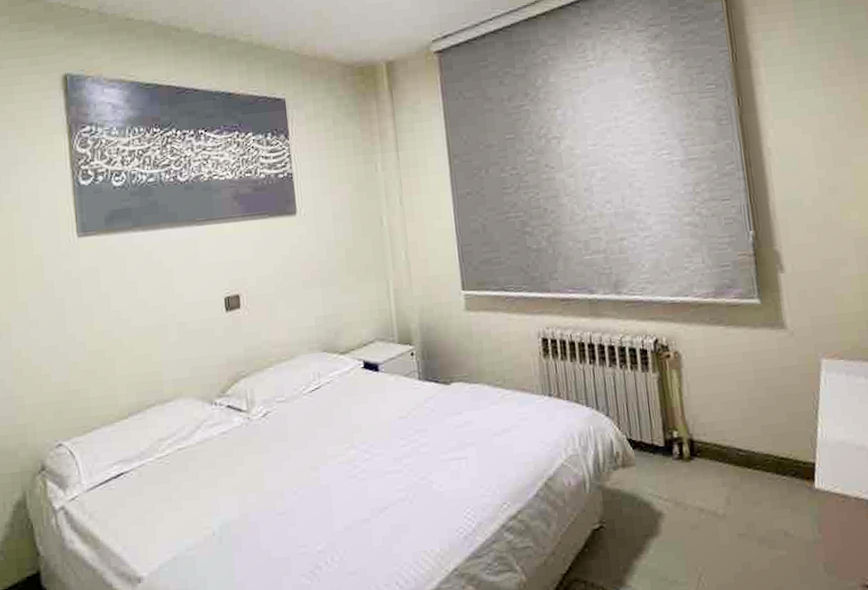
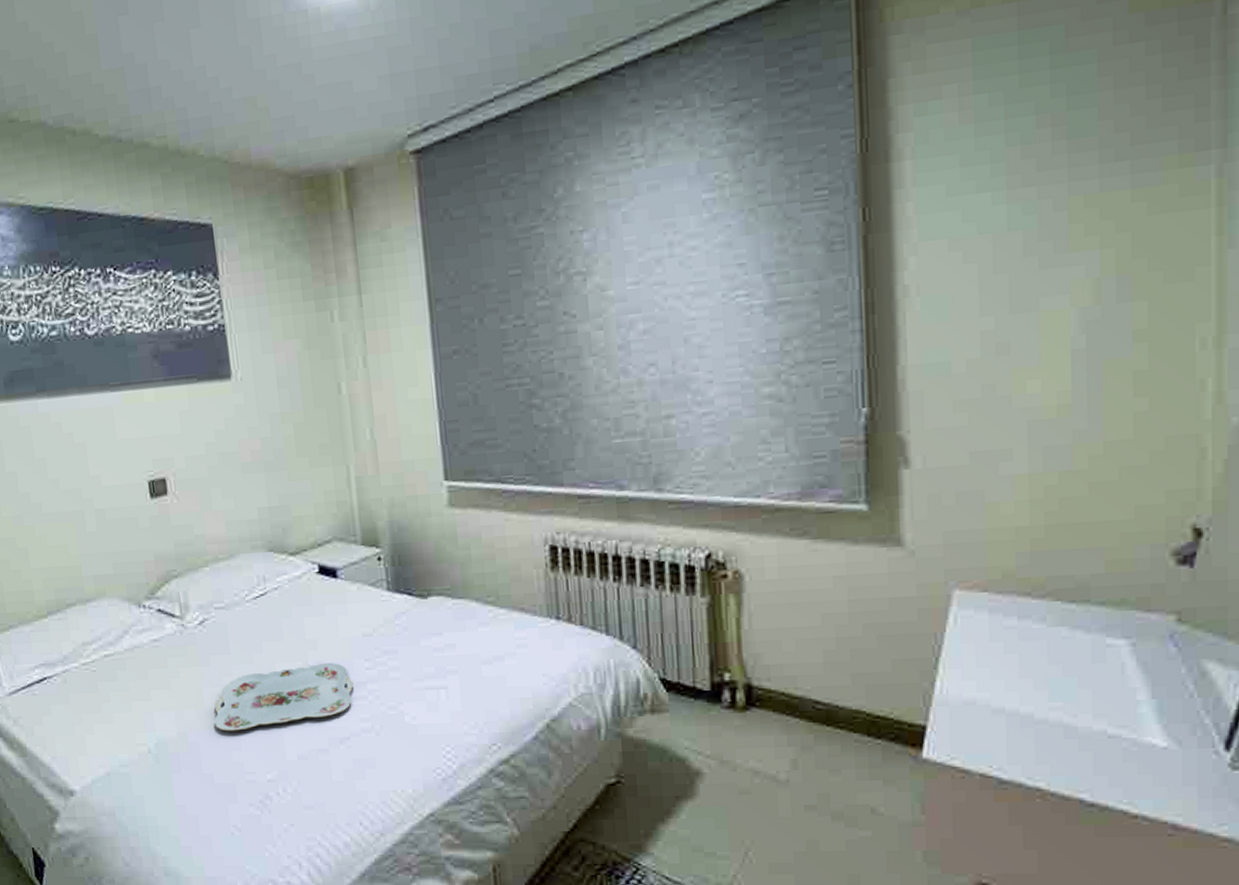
serving tray: none [273,442,392,510] -> present [214,662,354,732]

